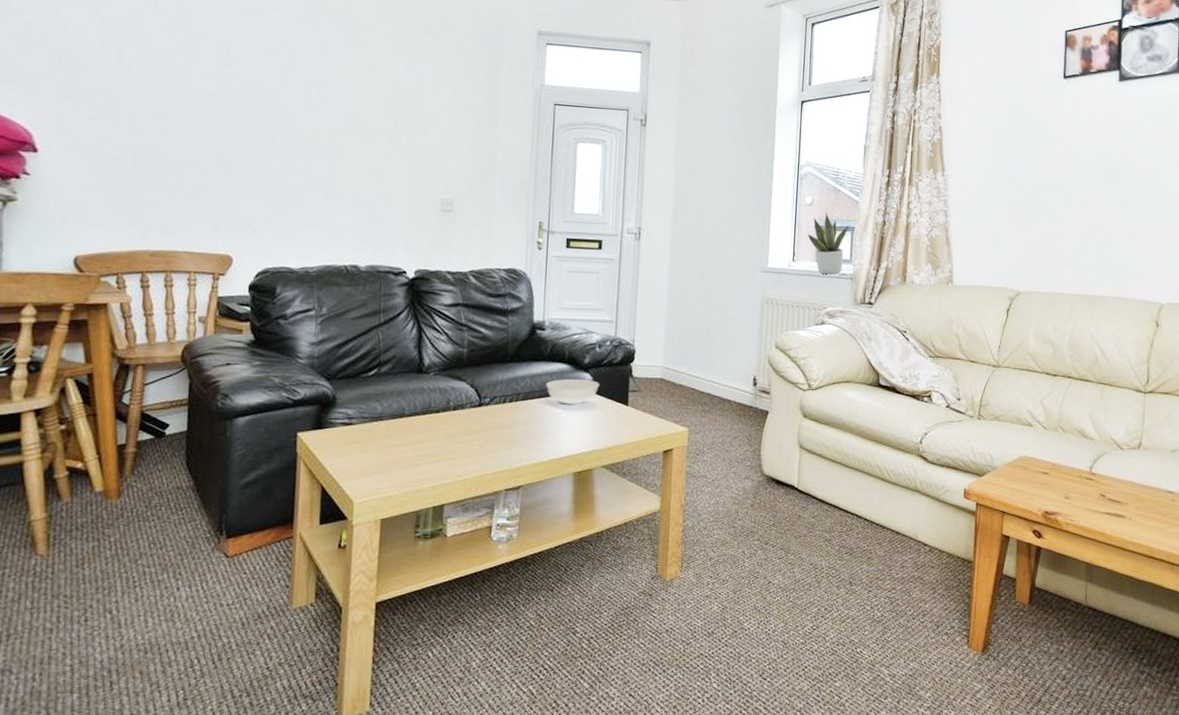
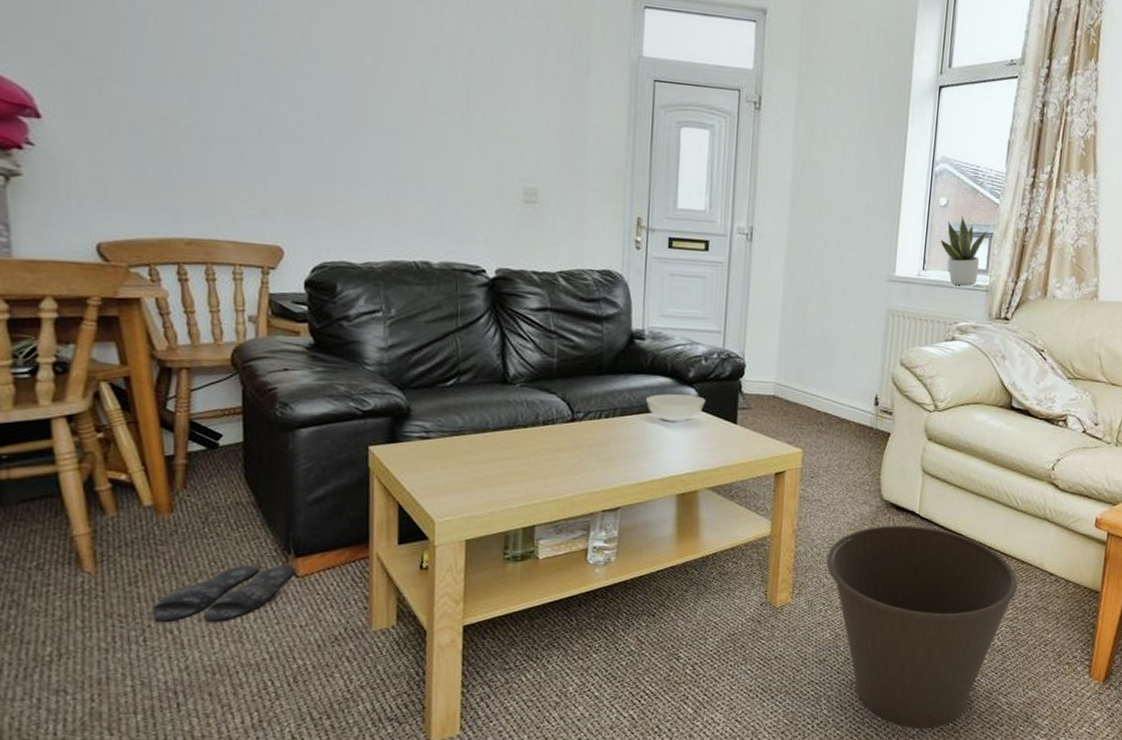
slippers: none [96,546,227,602] -> present [154,565,297,622]
basket: none [712,499,894,703] -> present [826,525,1018,730]

